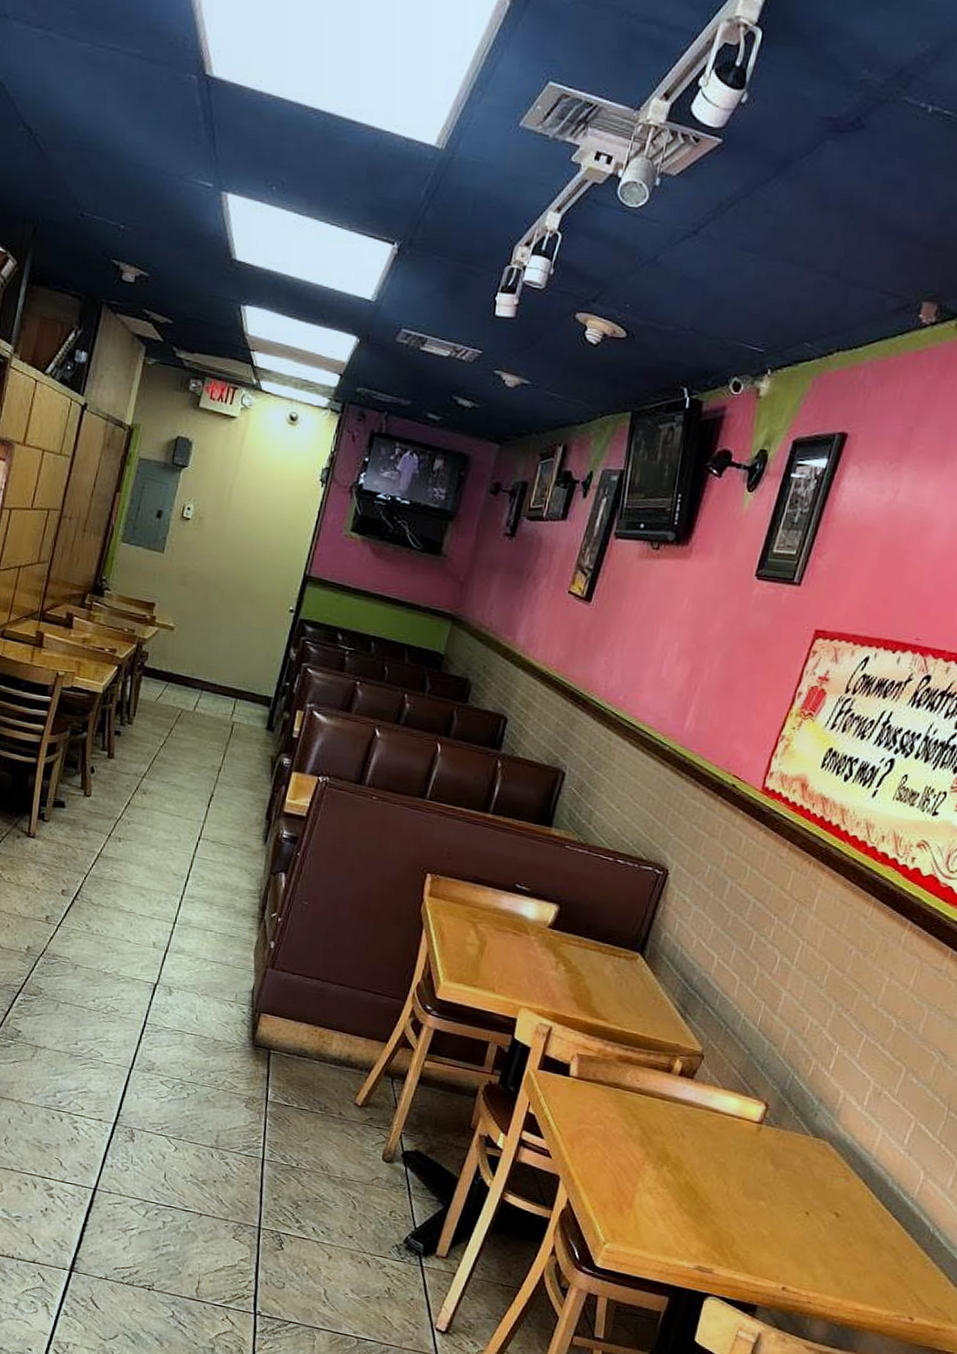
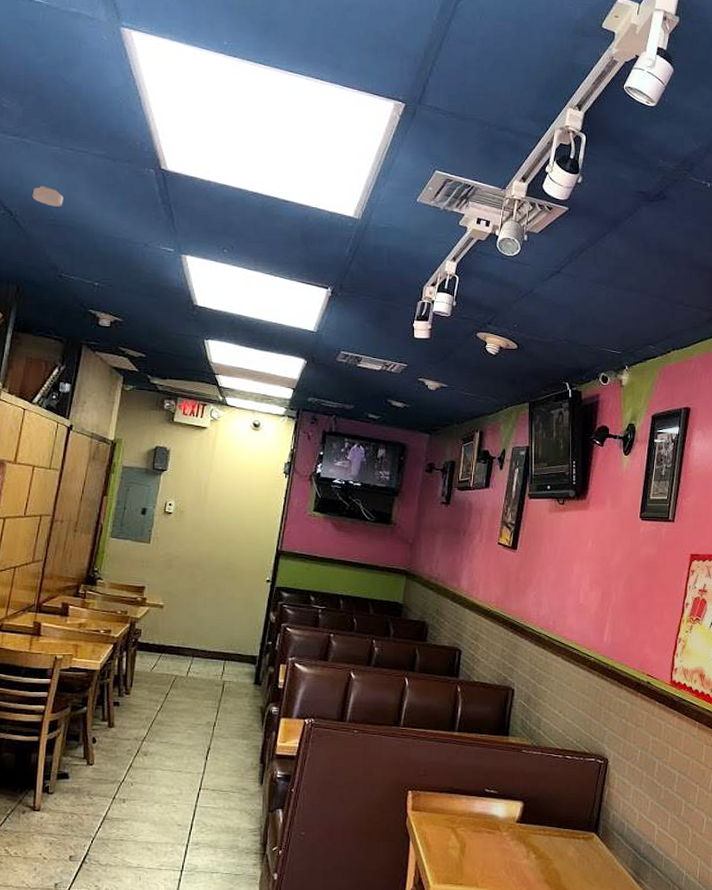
smoke detector: none [55,95,90,124] -> present [32,186,64,207]

